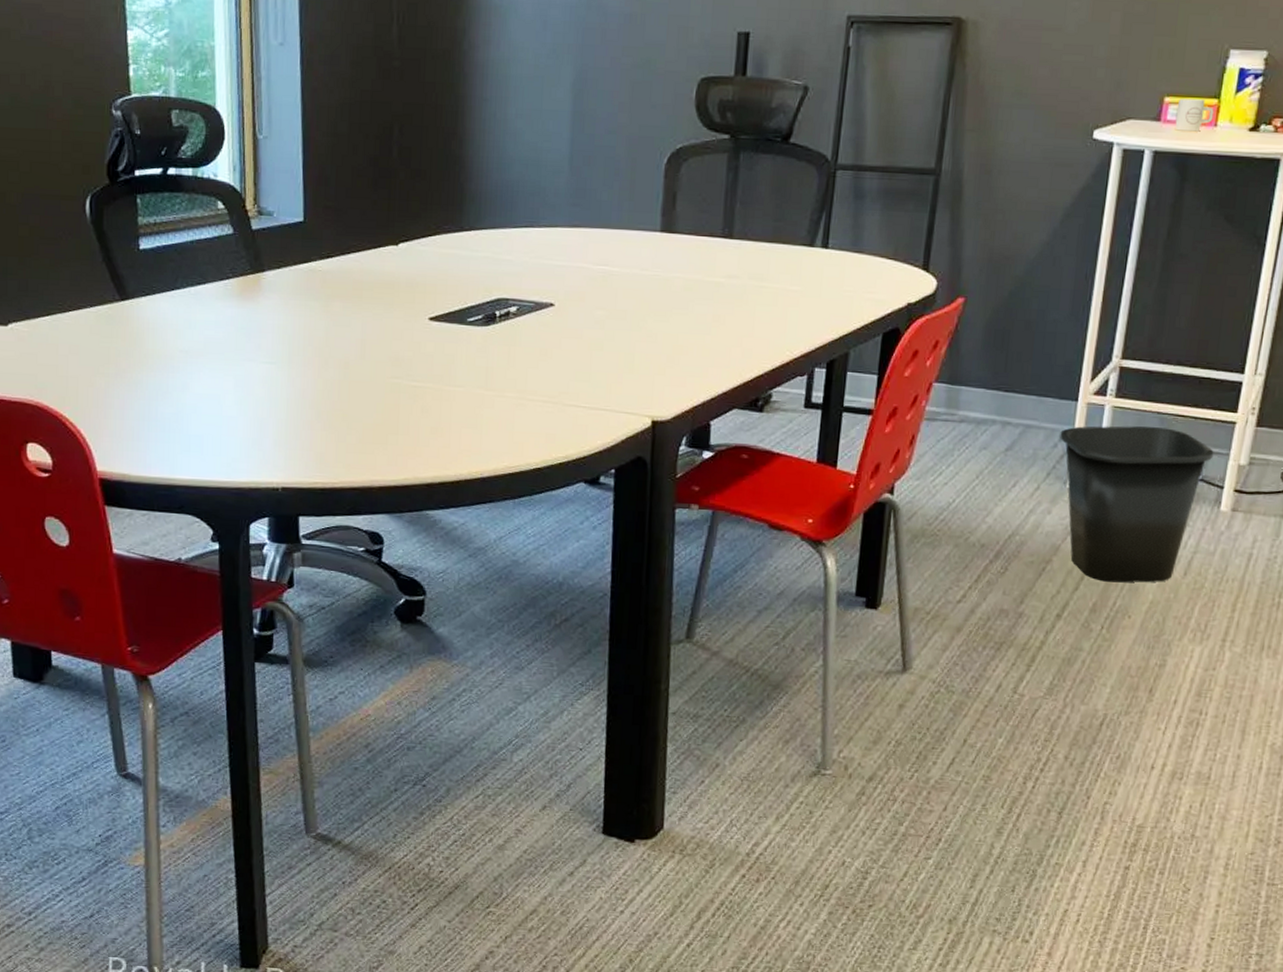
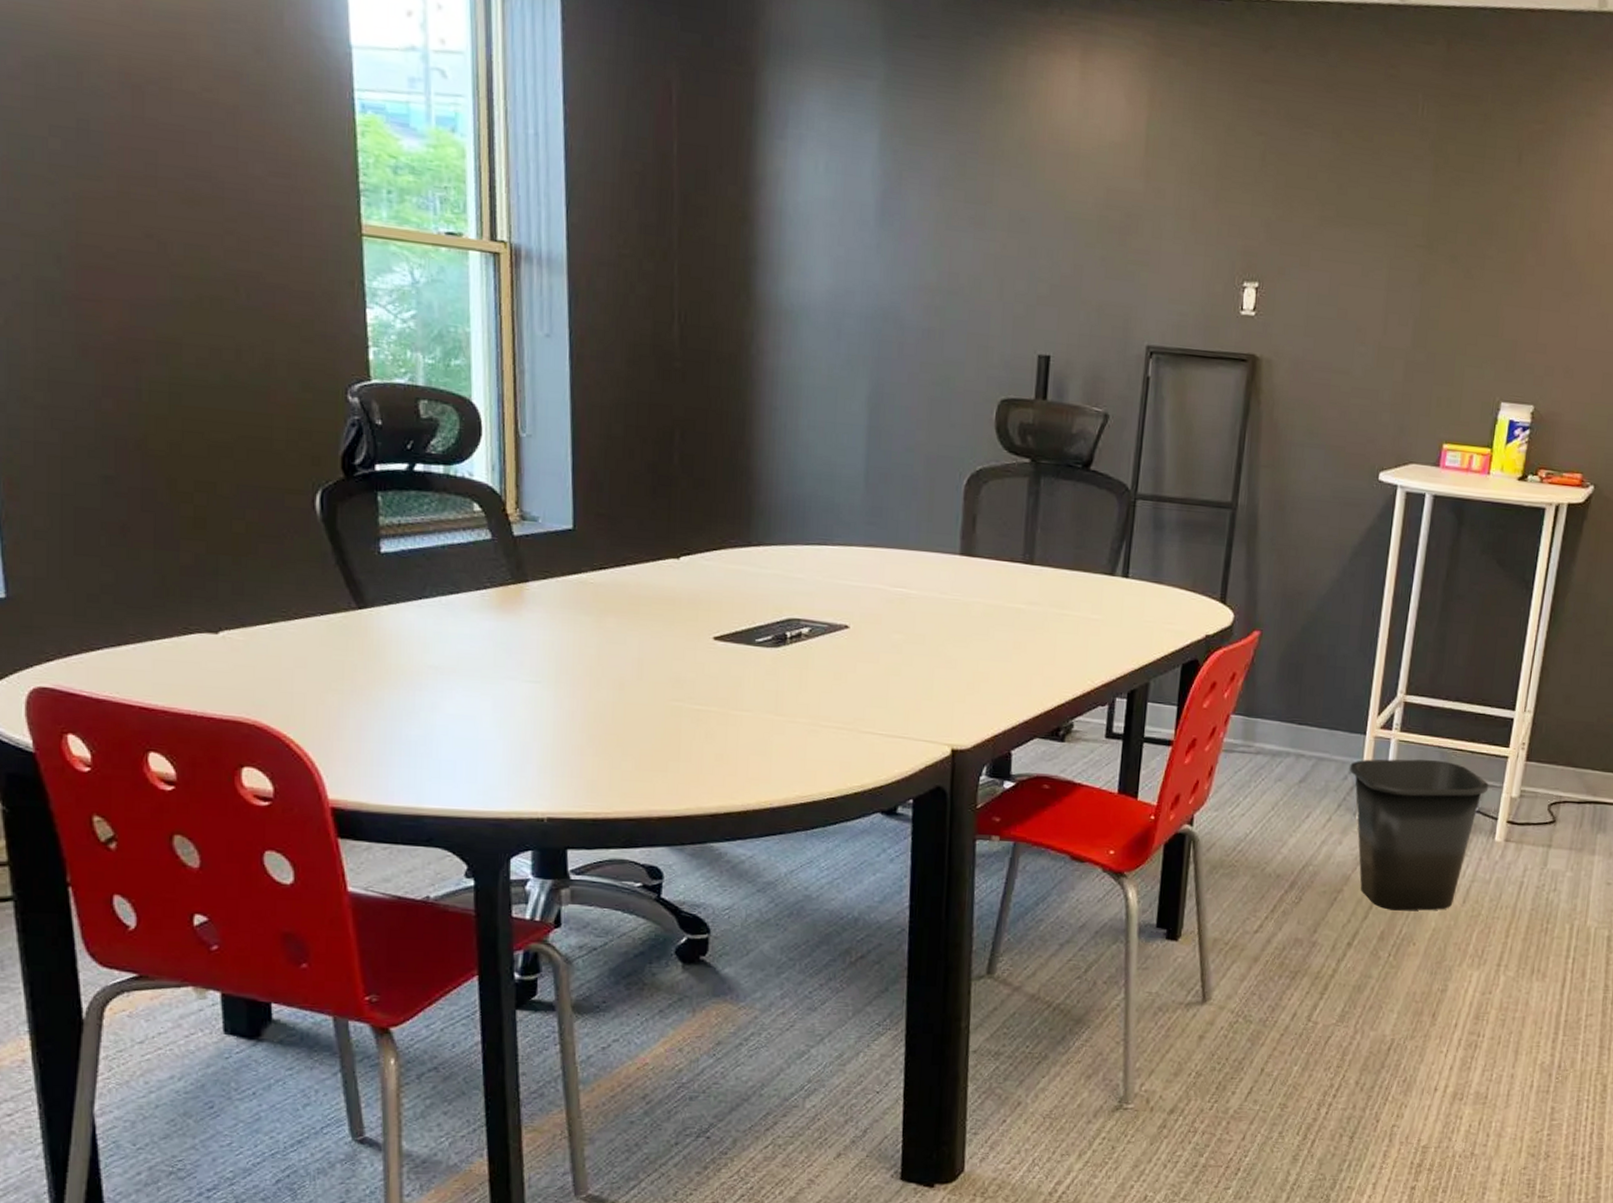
mug: present [1174,98,1214,132] -> none [1452,446,1487,479]

